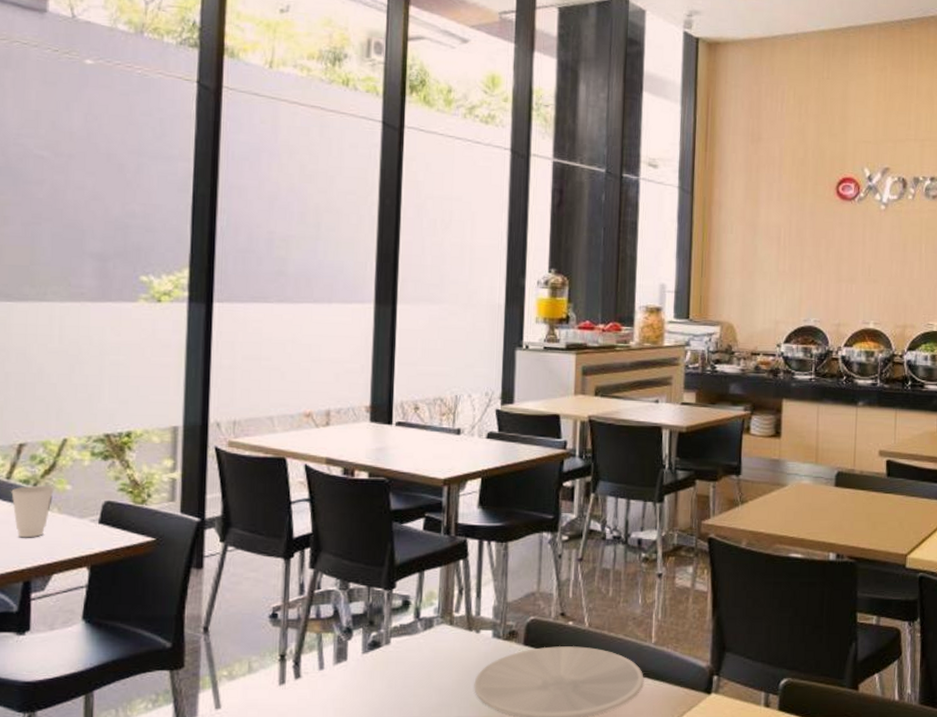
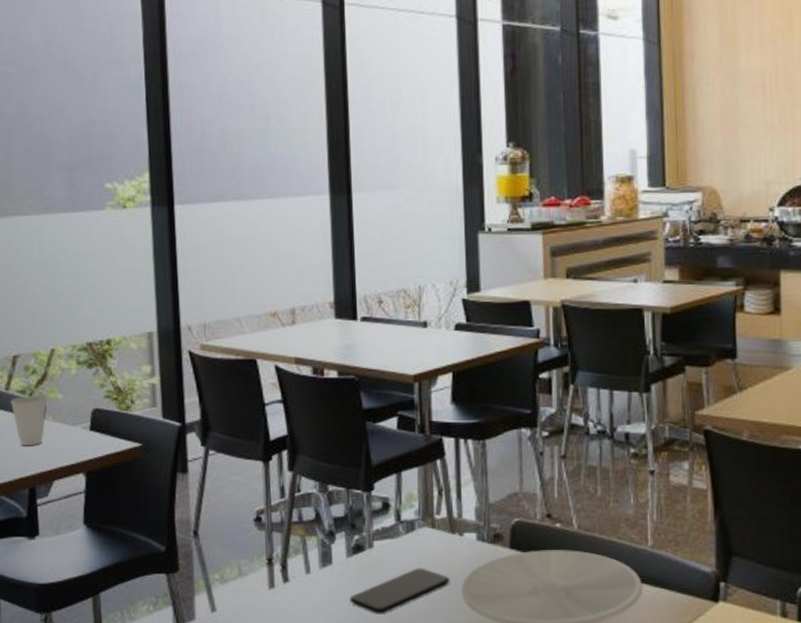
smartphone: none [362,663,464,708] -> present [350,568,450,614]

